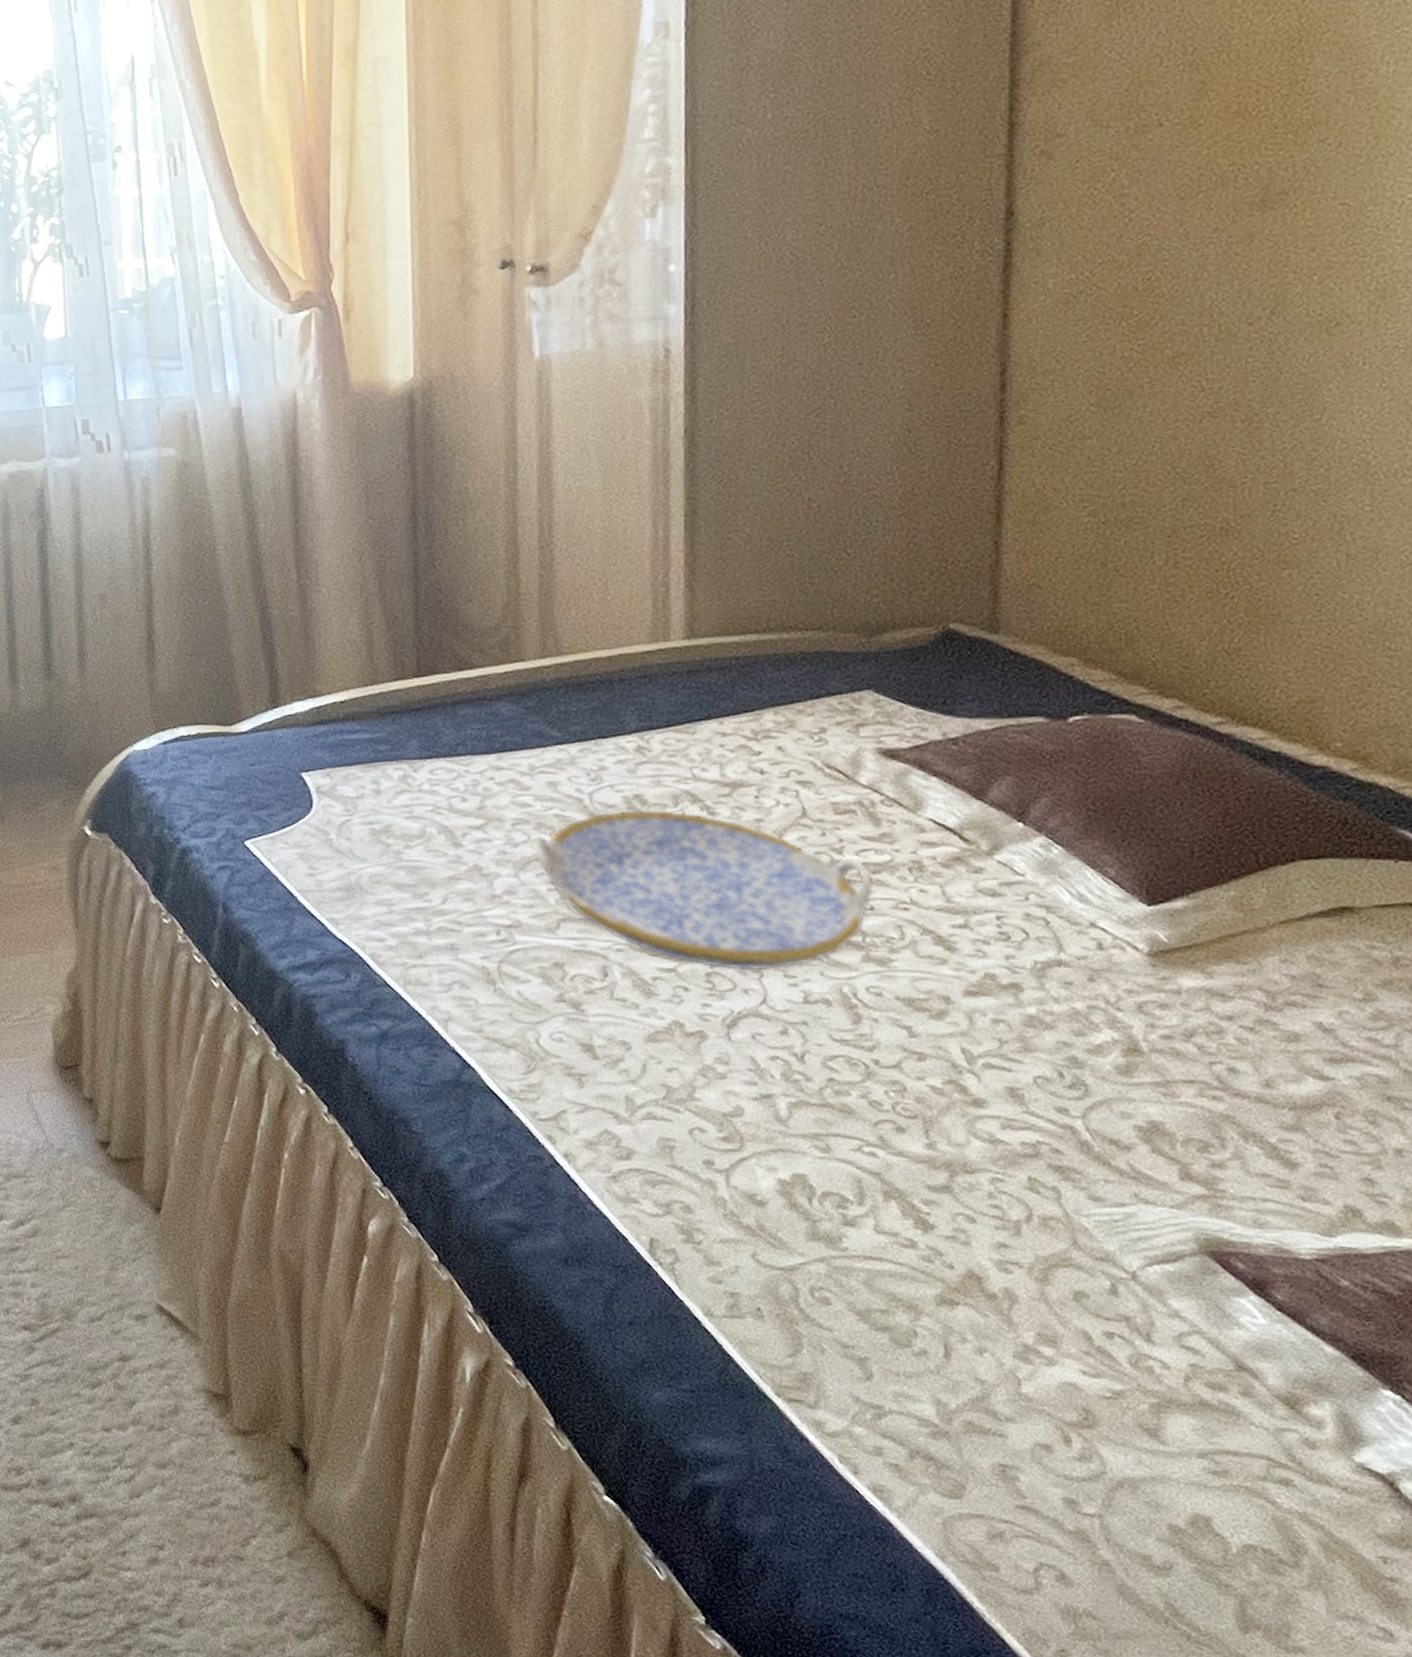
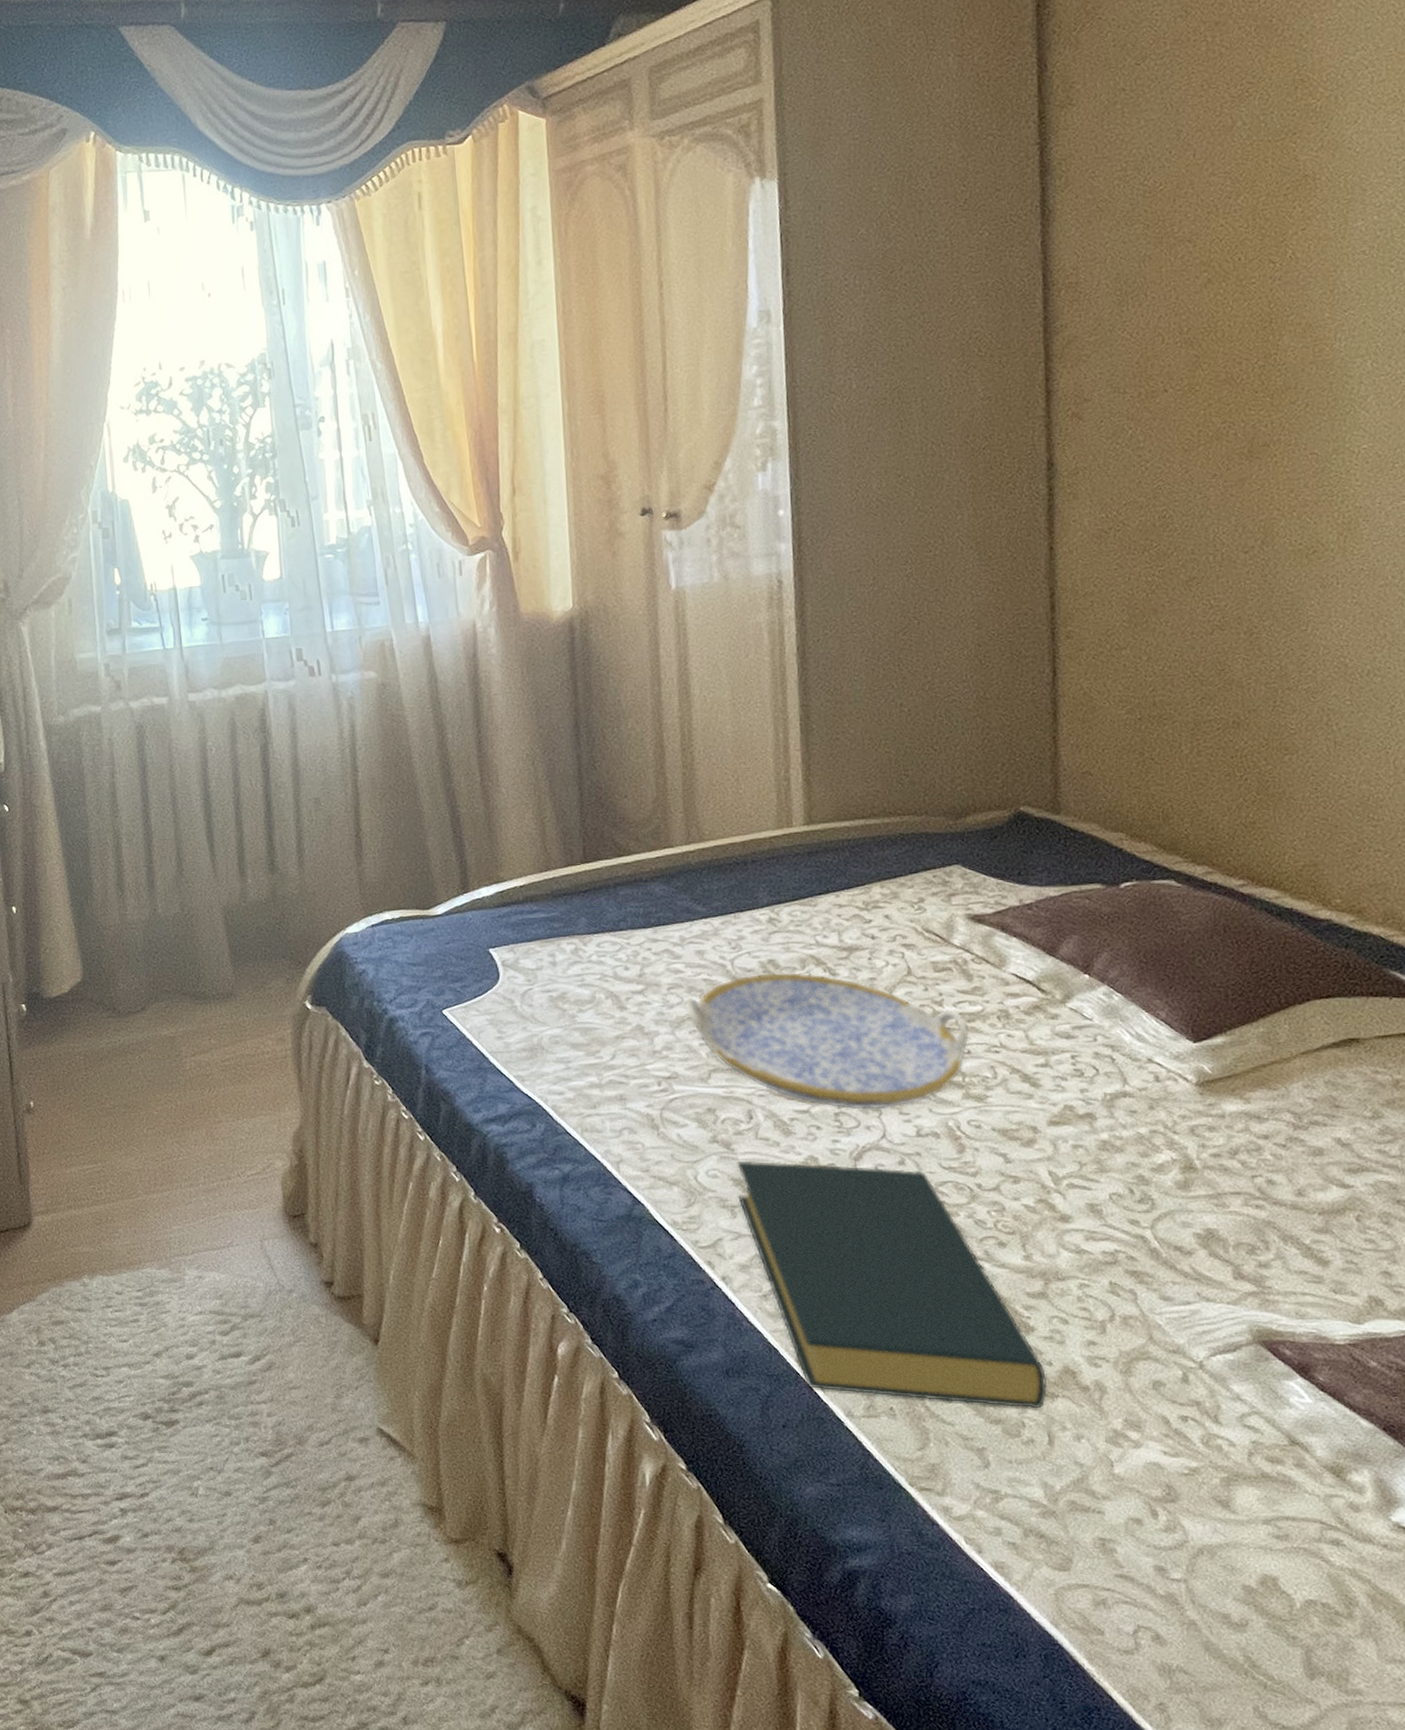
hardback book: none [586,1023,946,1316] -> present [737,1160,1047,1408]

